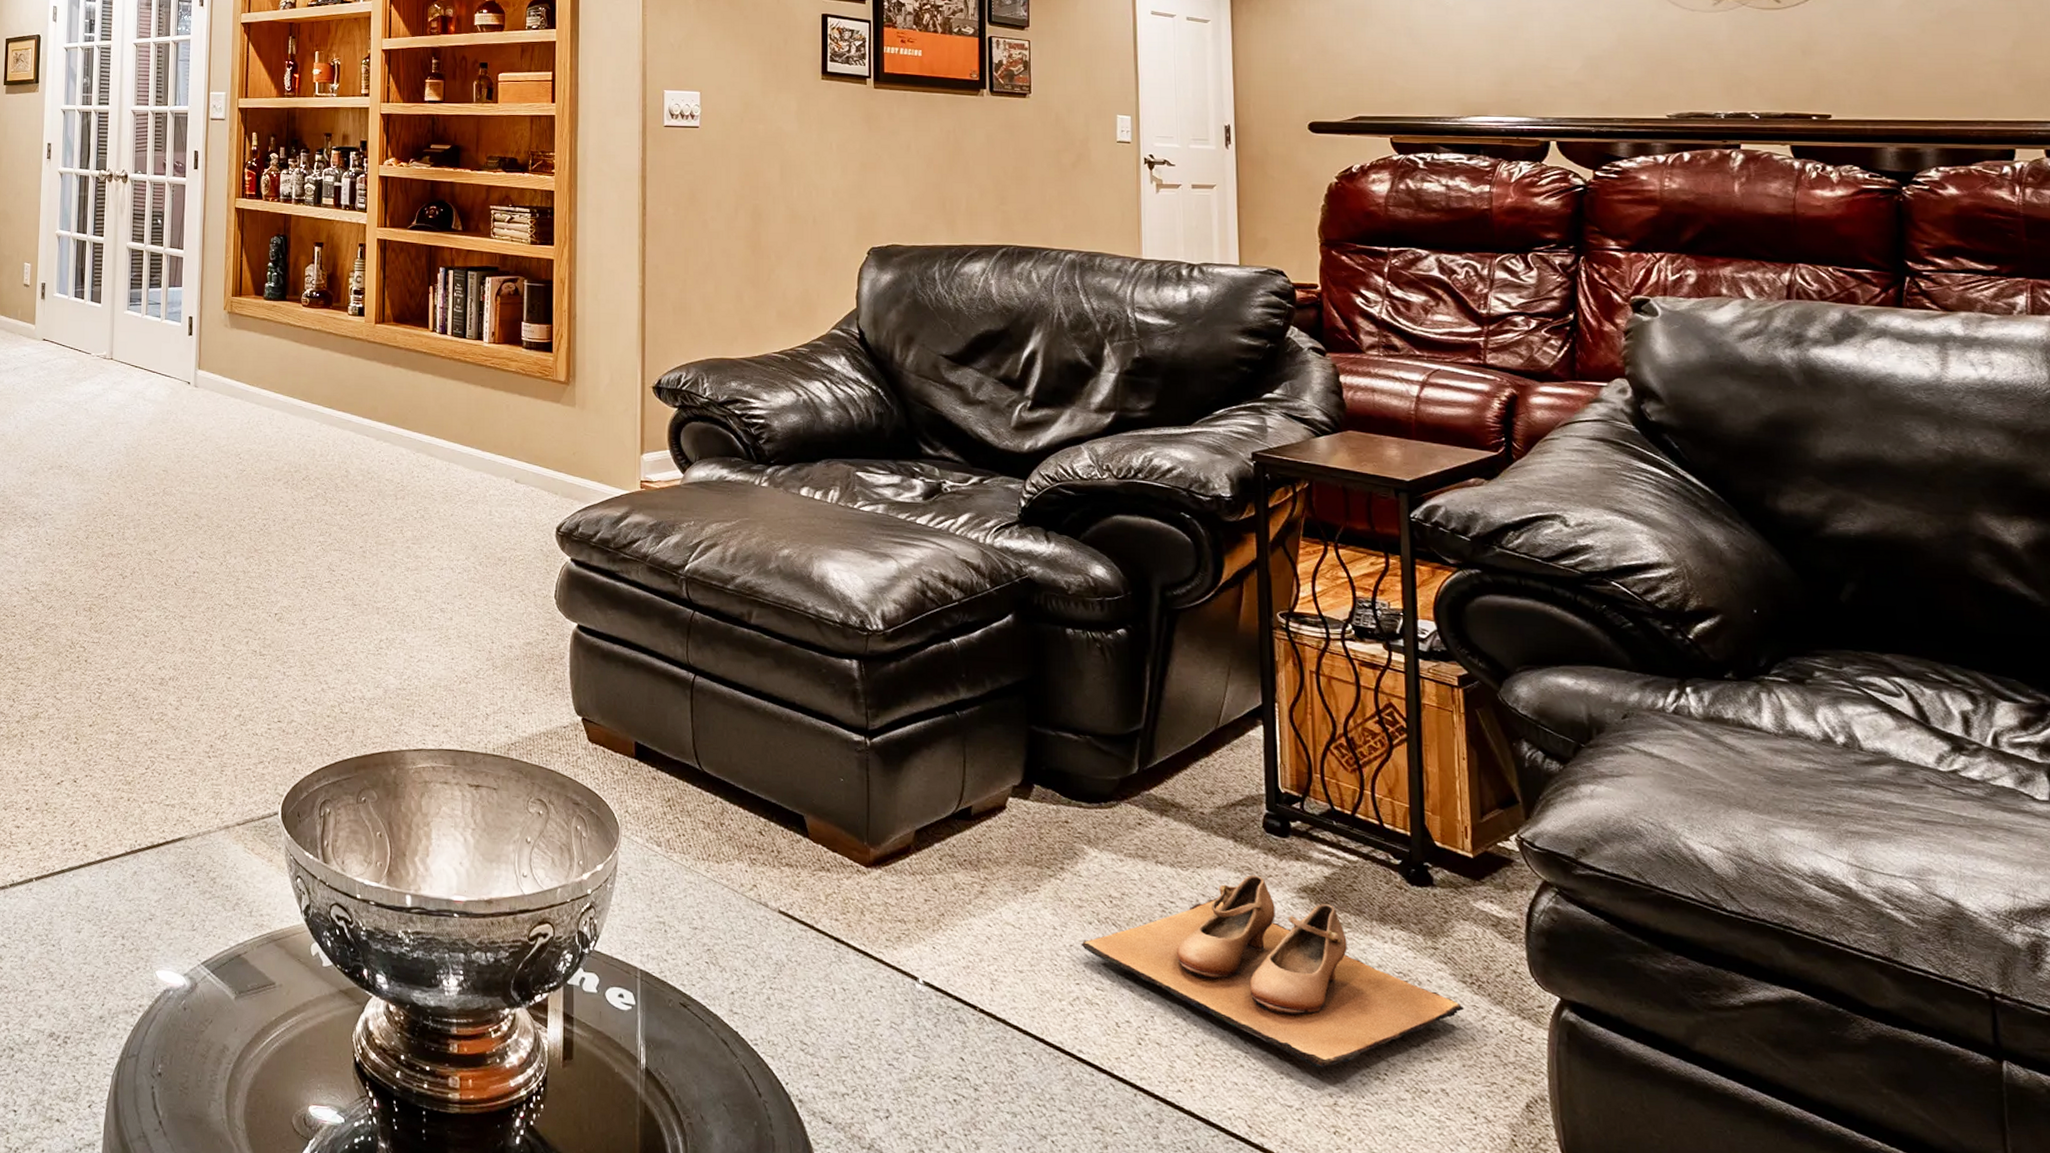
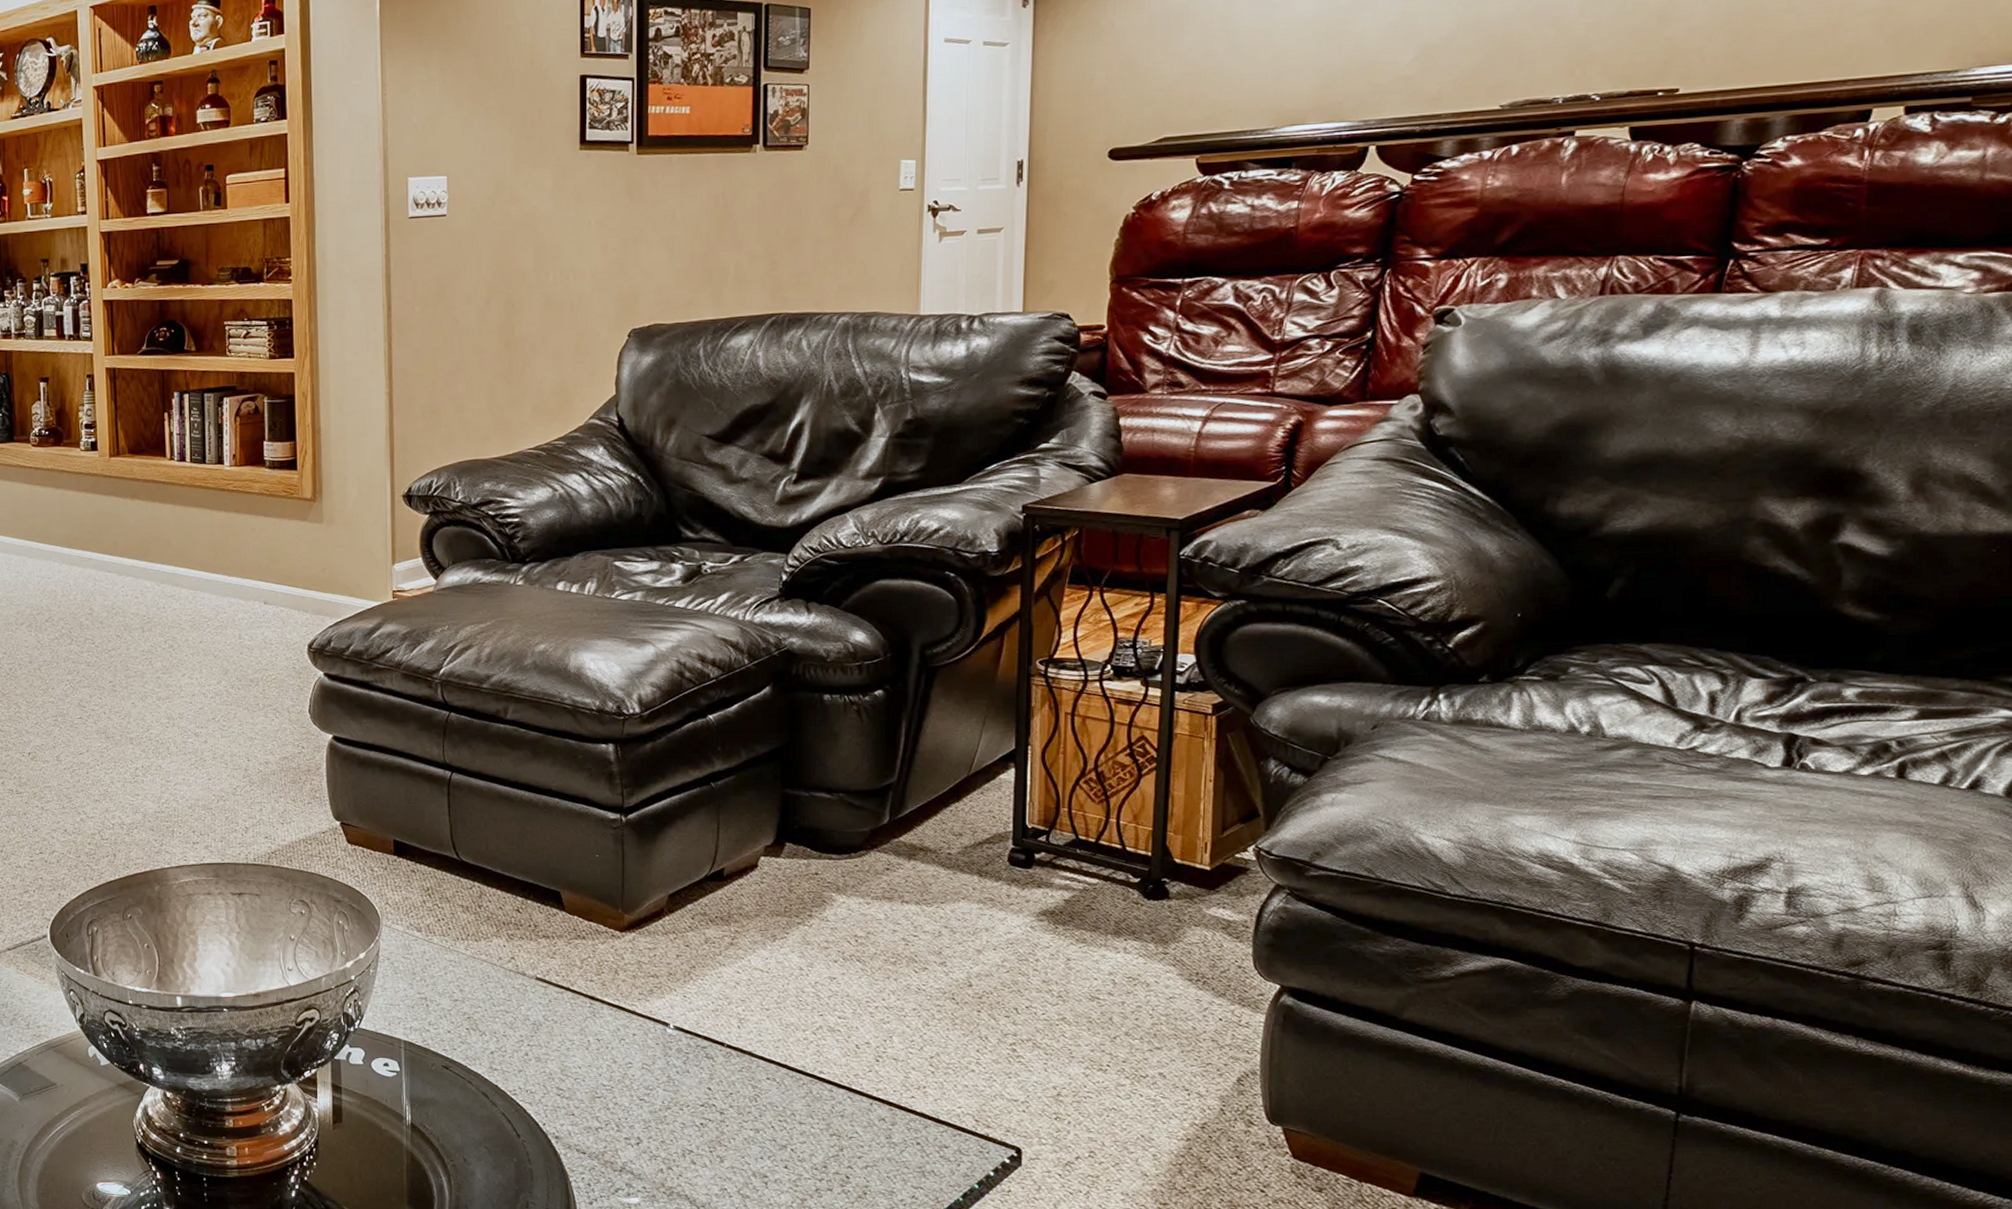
shoe: present [1081,875,1464,1068] -> none [826,905,1187,1065]

